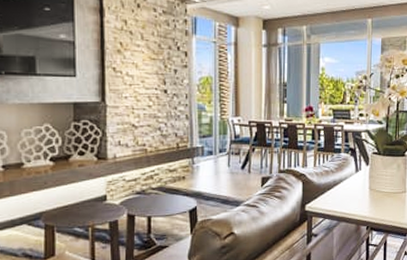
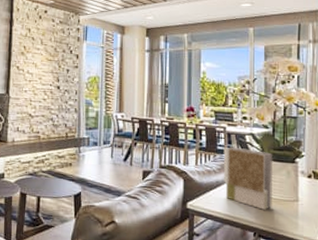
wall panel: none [340,145,385,204] -> present [223,146,272,210]

